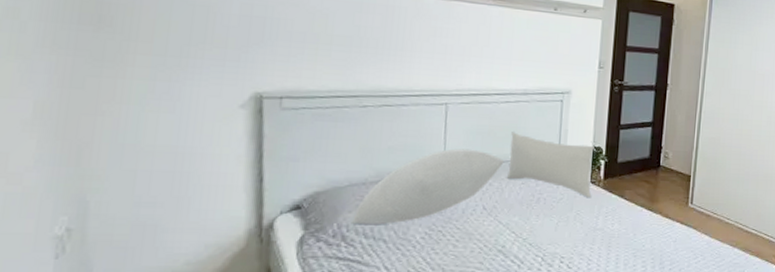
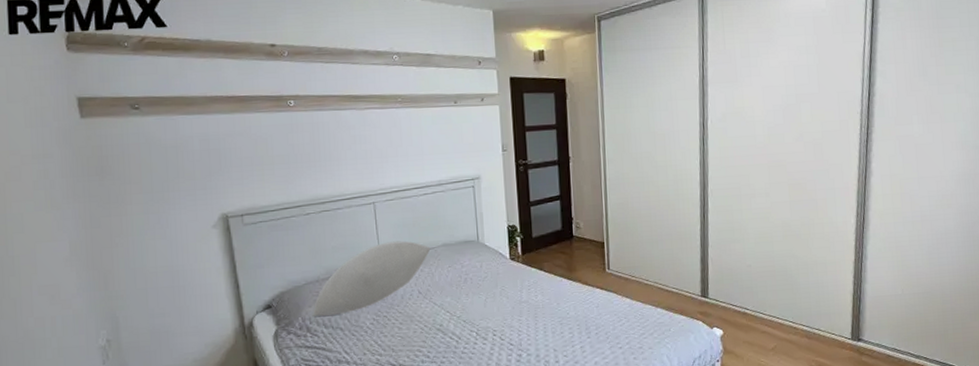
pillow: present [507,132,595,199] -> none [433,220,513,274]

